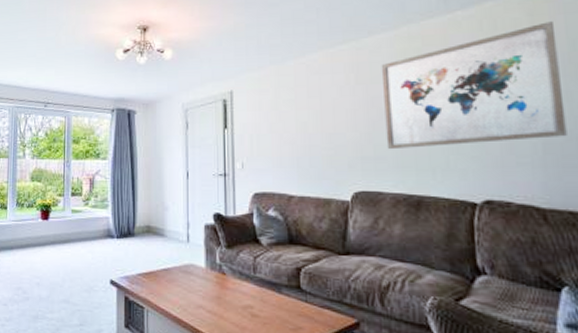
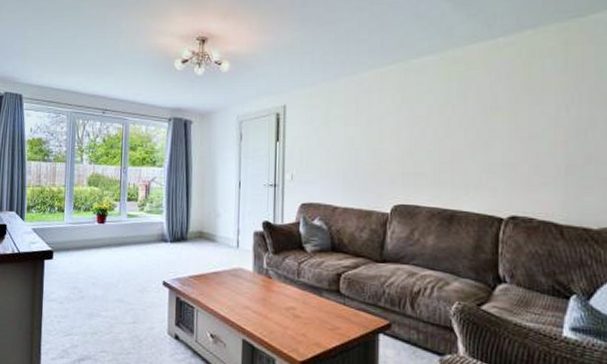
wall art: present [381,21,567,150] -> none [426,52,588,167]

